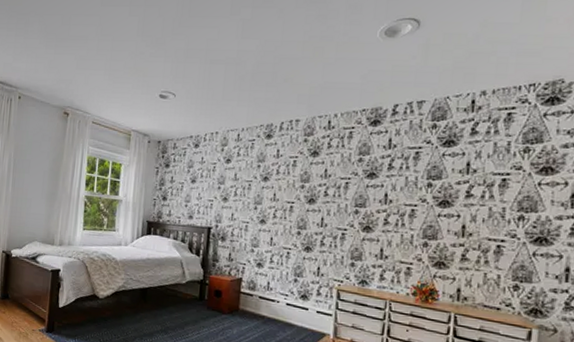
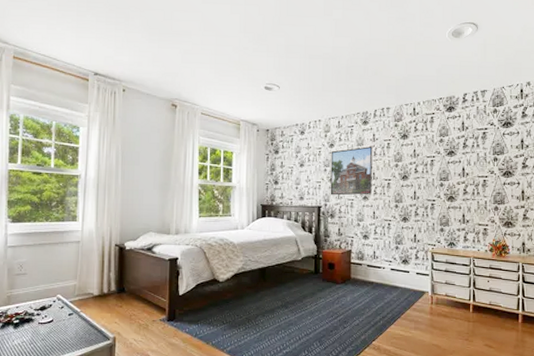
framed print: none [222,163,276,218] -> present [330,146,373,196]

